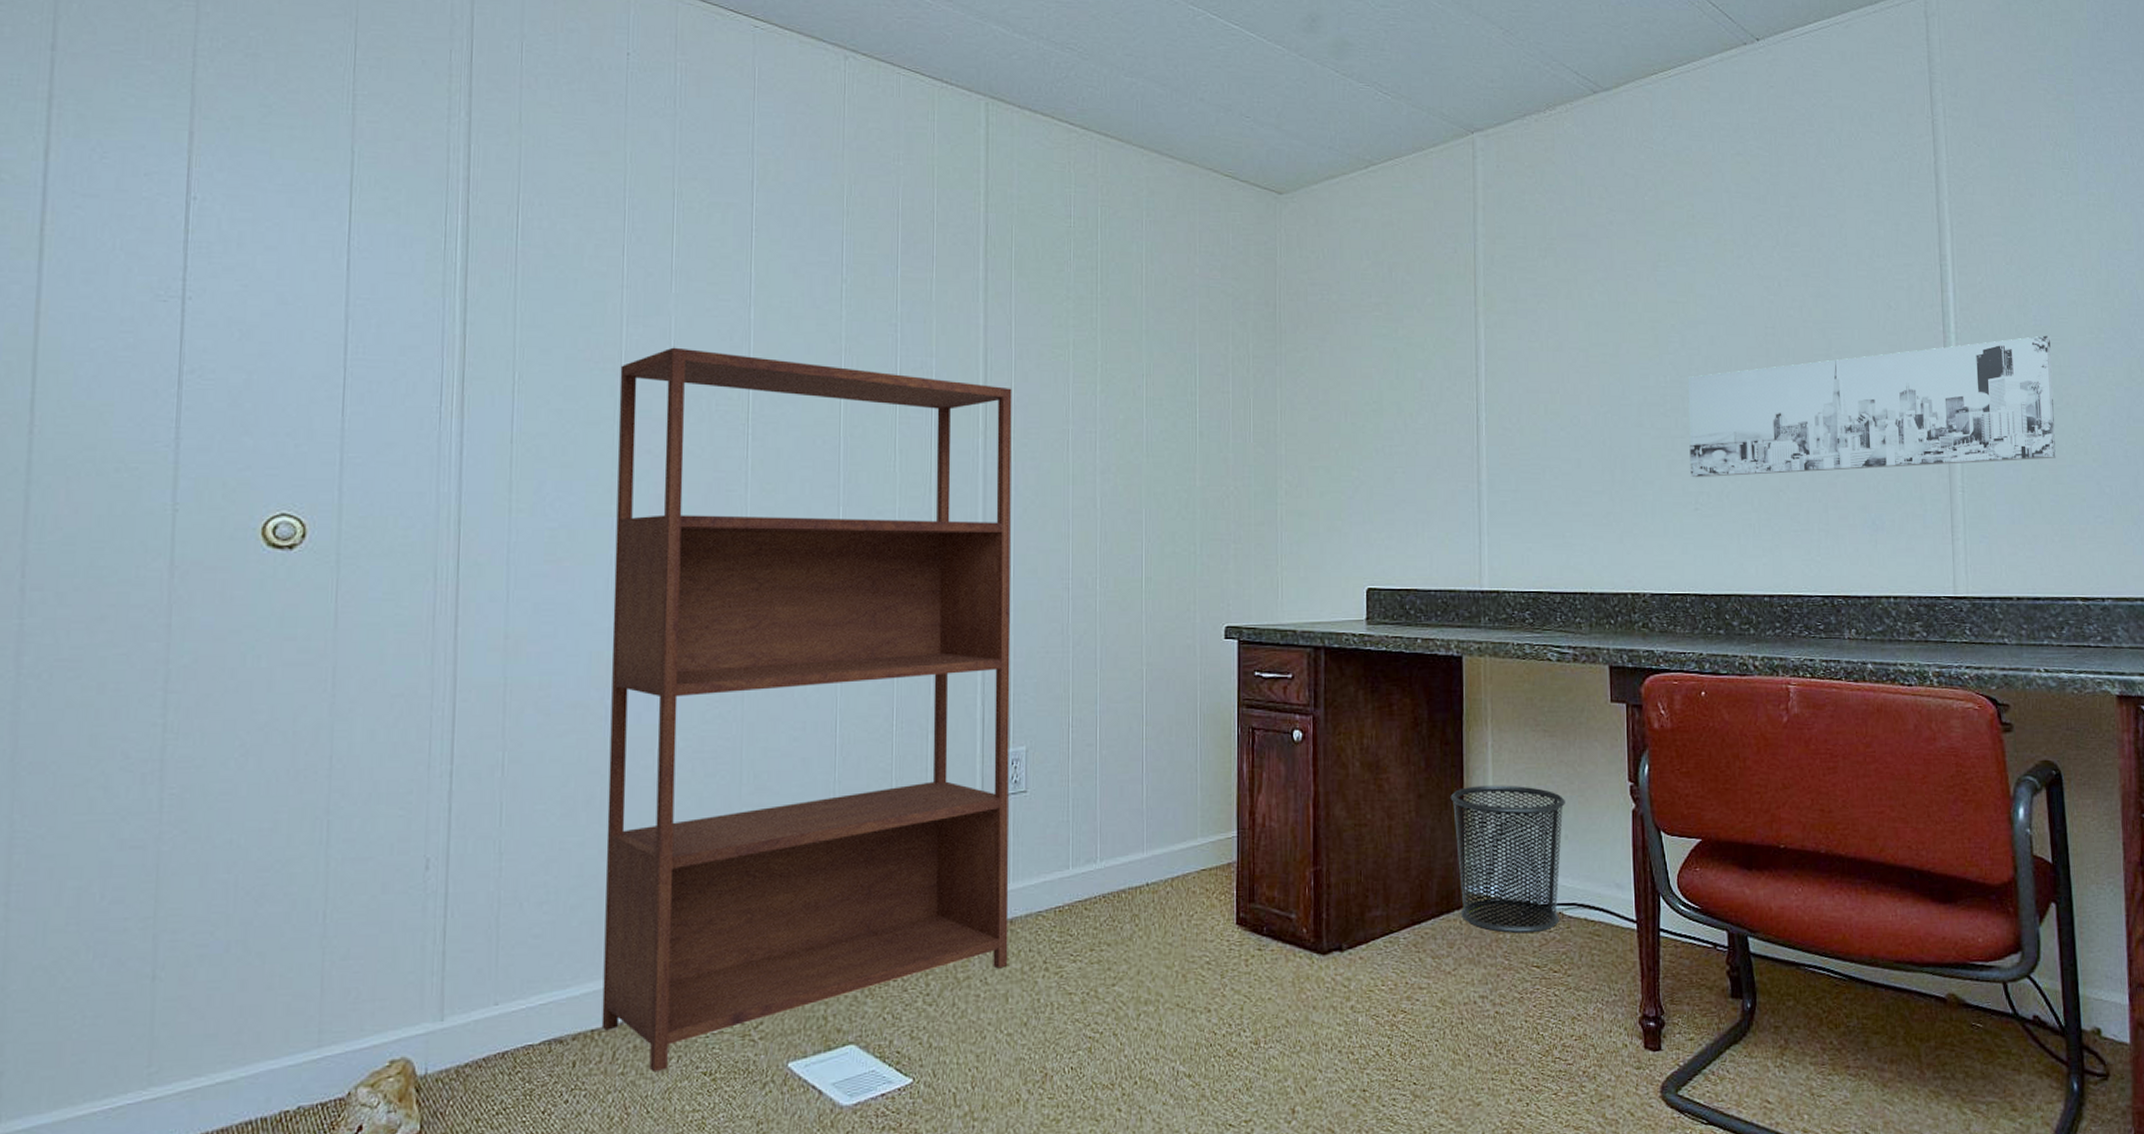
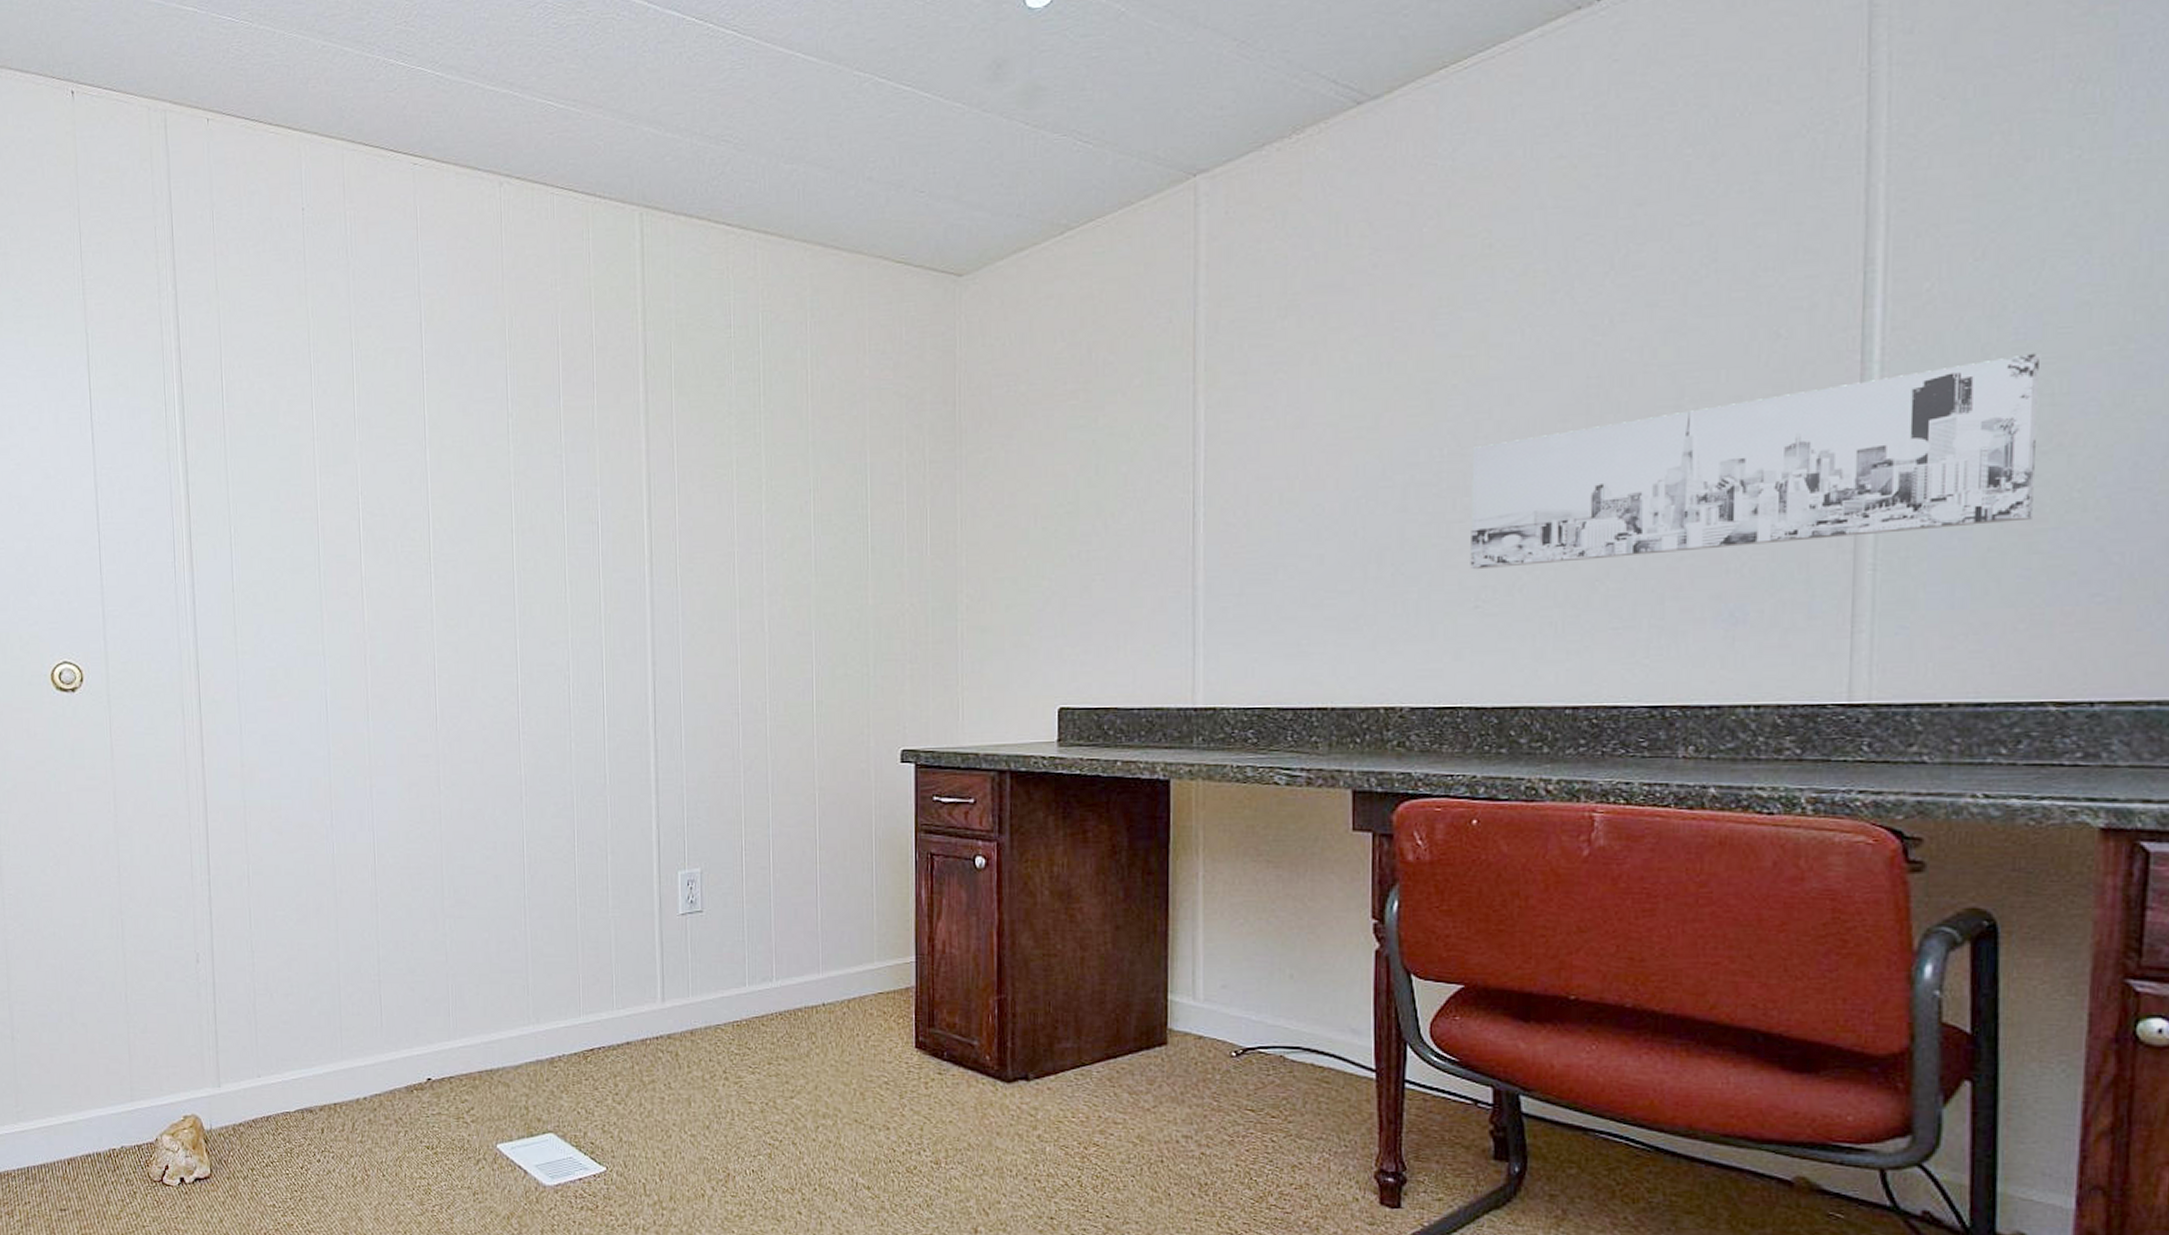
bookshelf: present [601,347,1012,1073] -> none [317,493,690,1143]
waste bin: present [1450,785,1565,934] -> none [1153,918,1291,1075]

